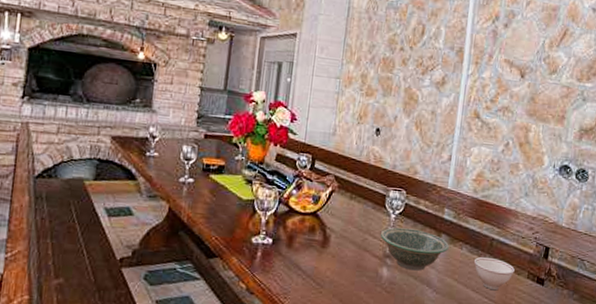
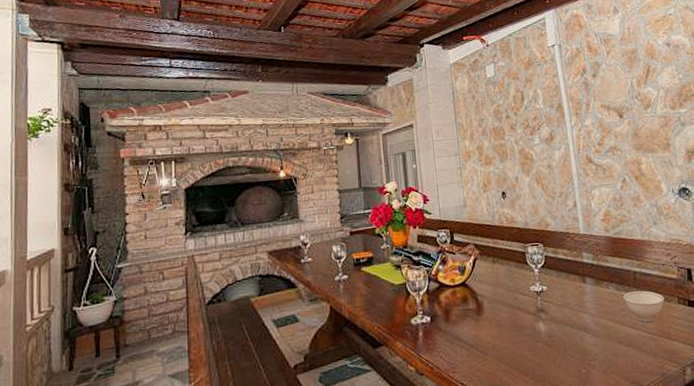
bowl: present [380,227,449,271] -> none [528,278,596,320]

